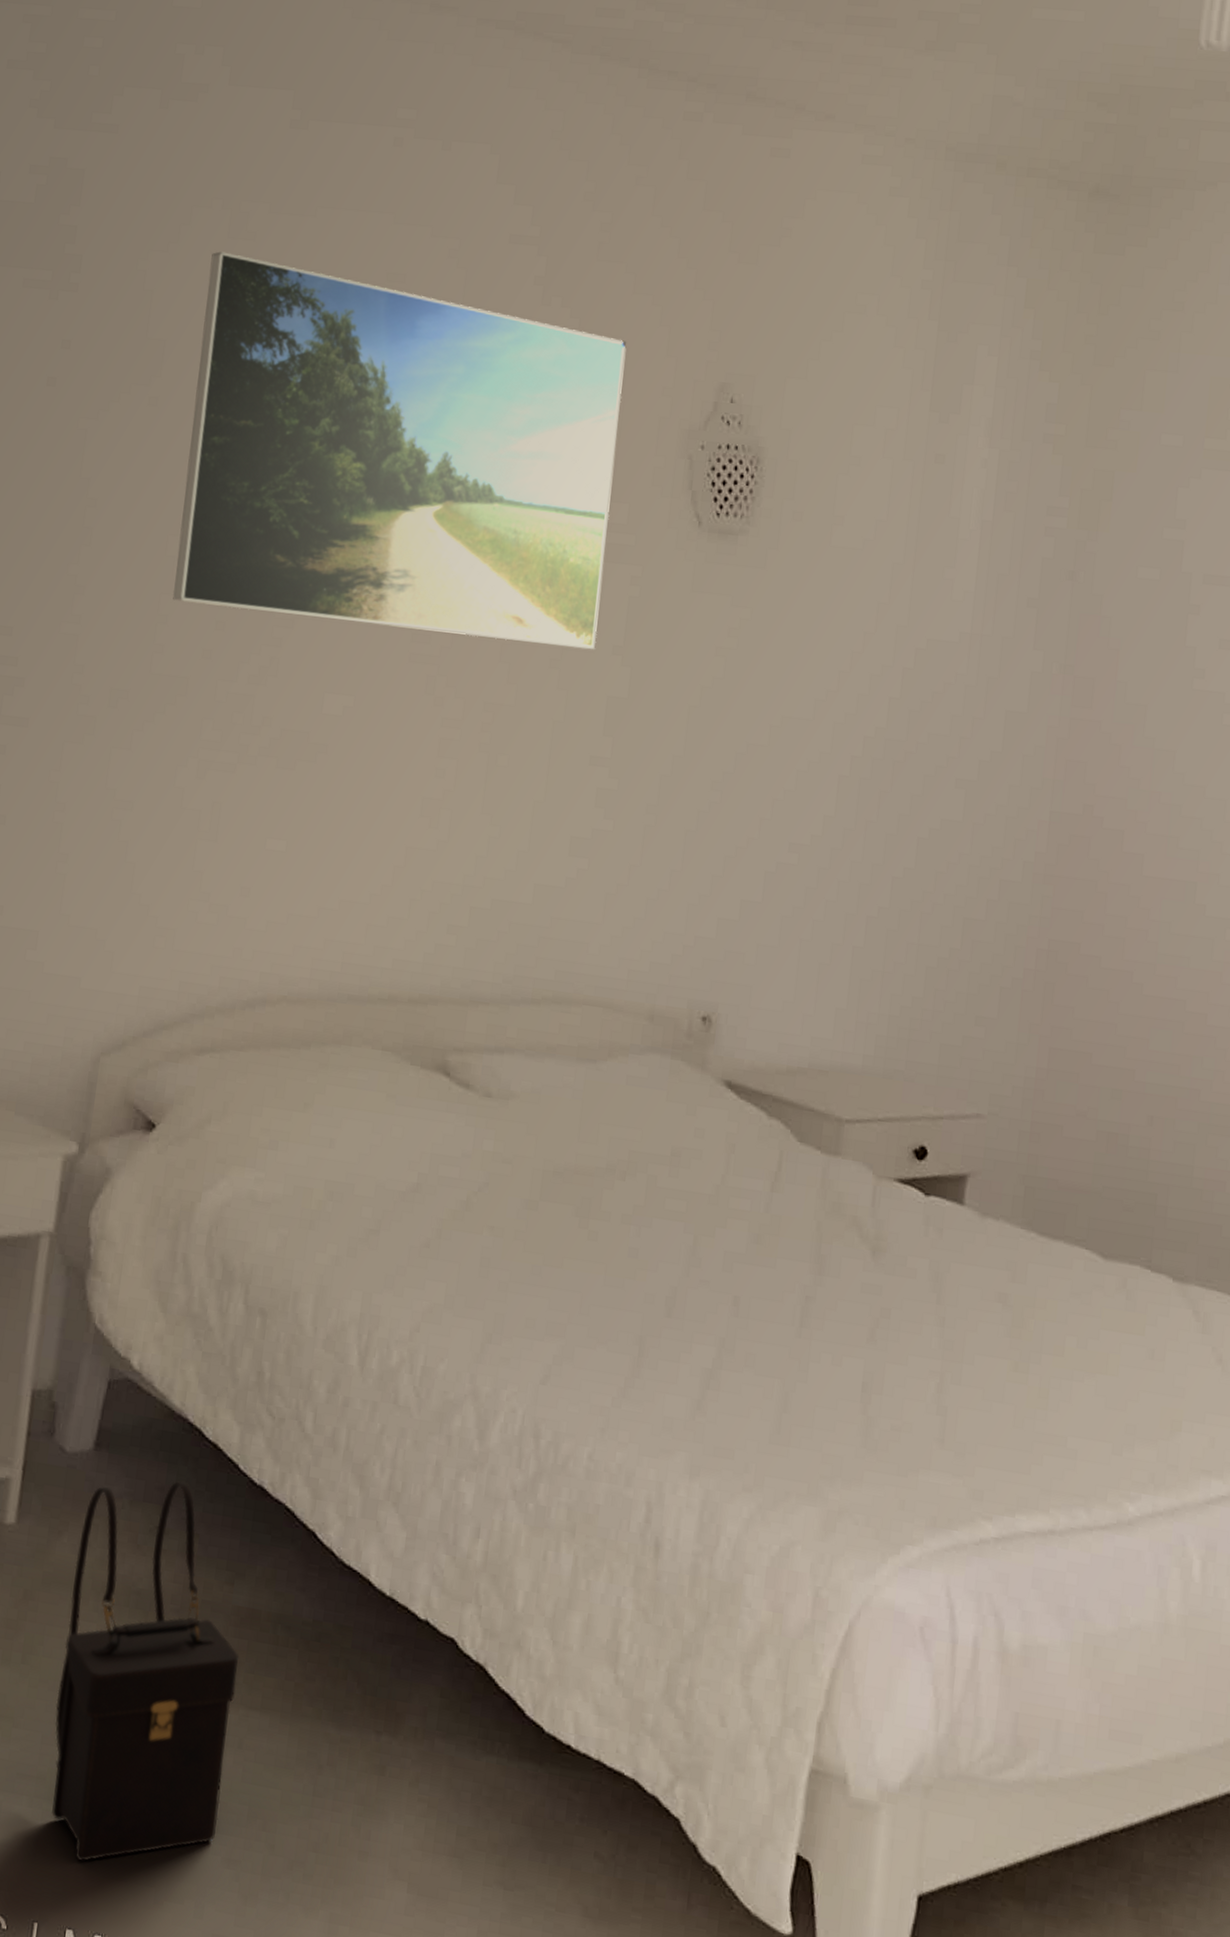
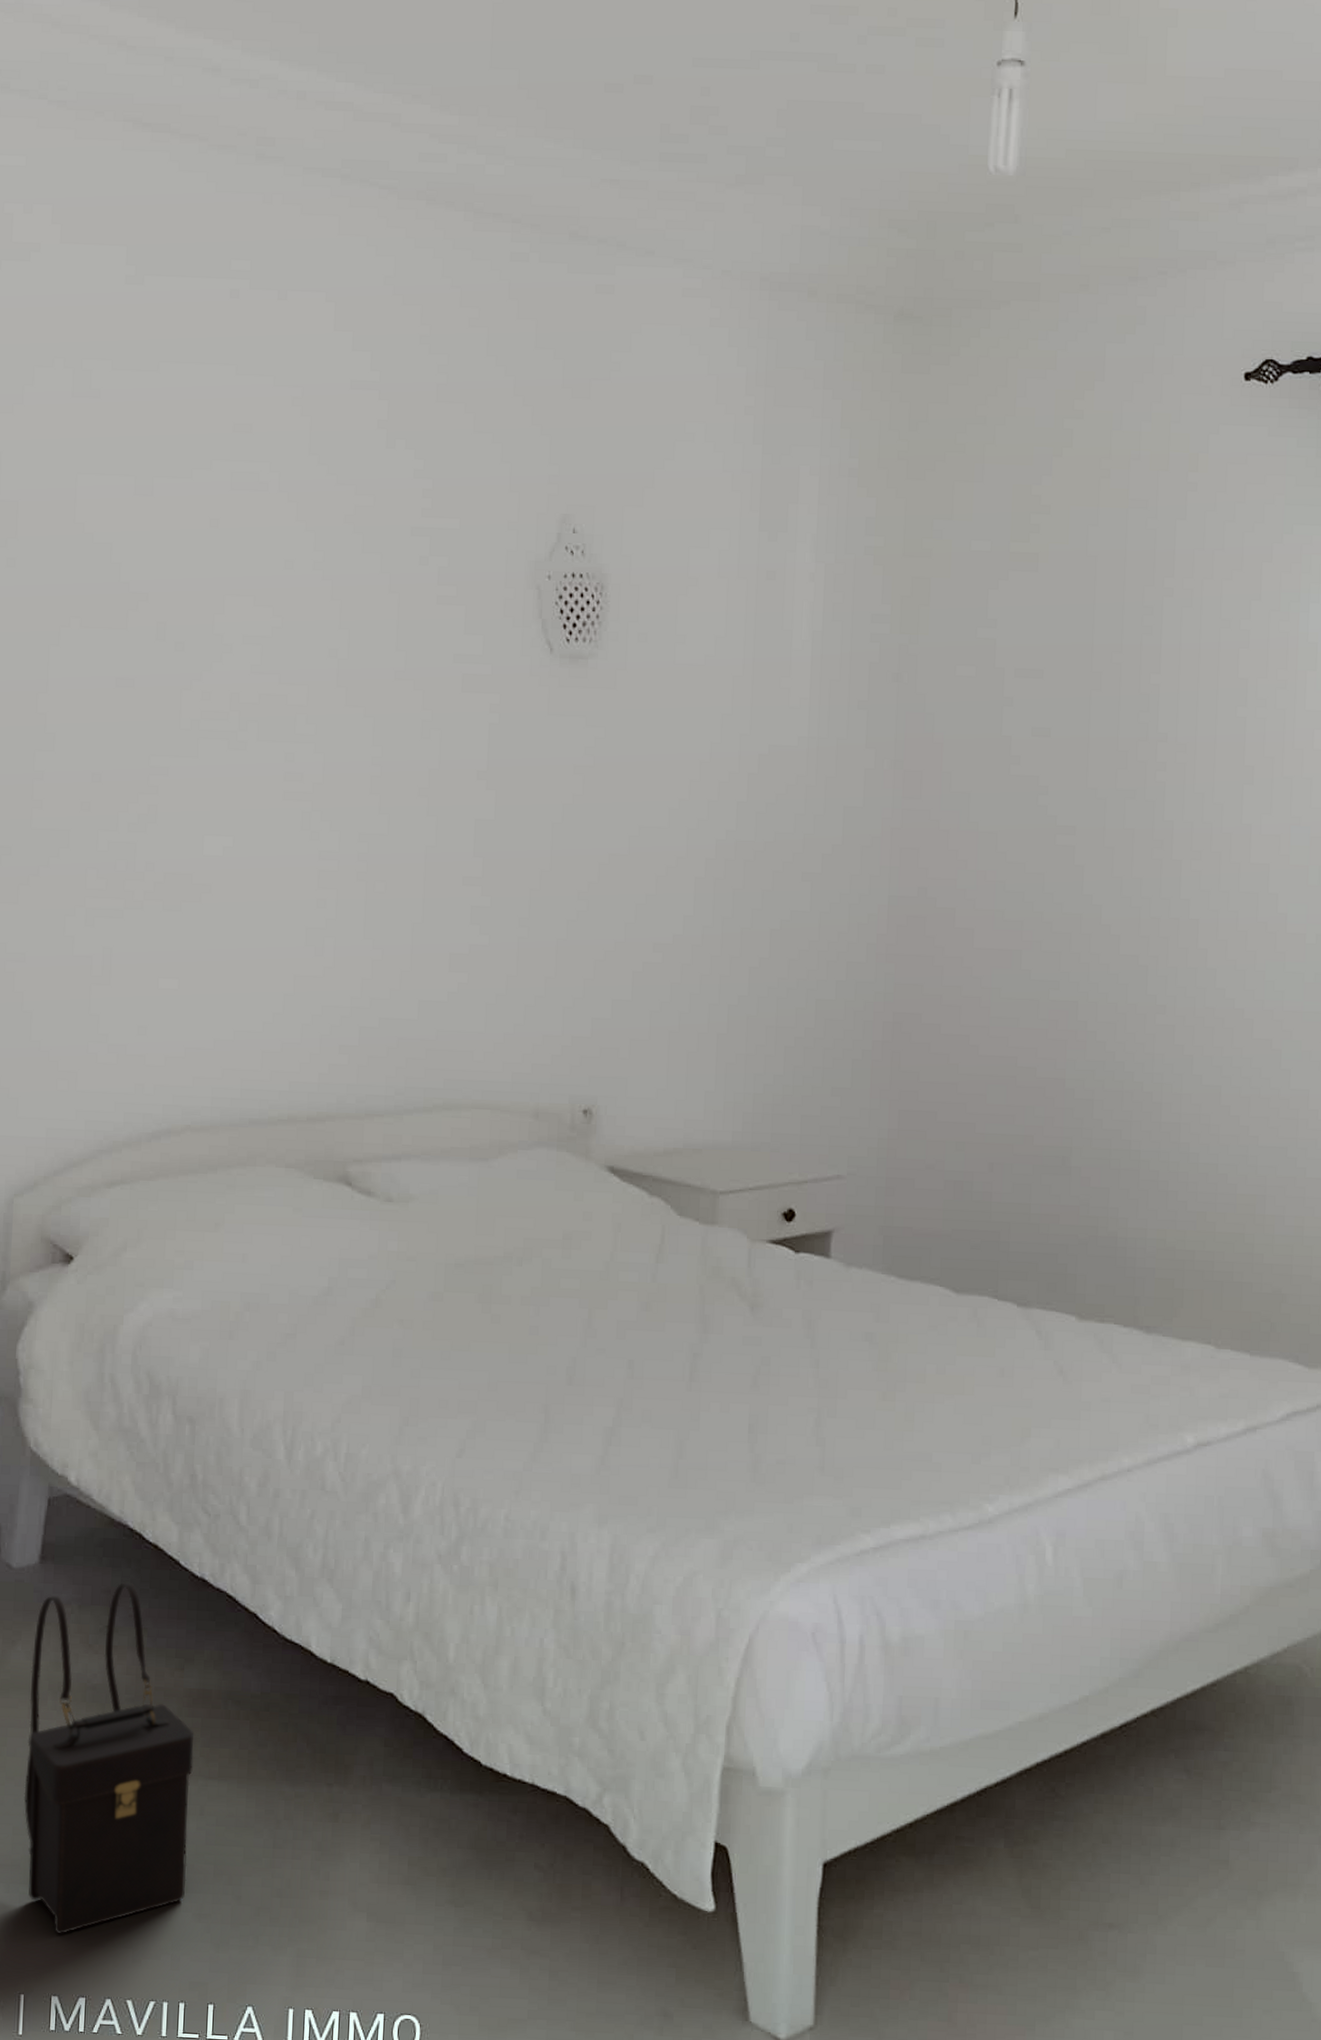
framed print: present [172,251,627,649] -> none [46,410,471,776]

